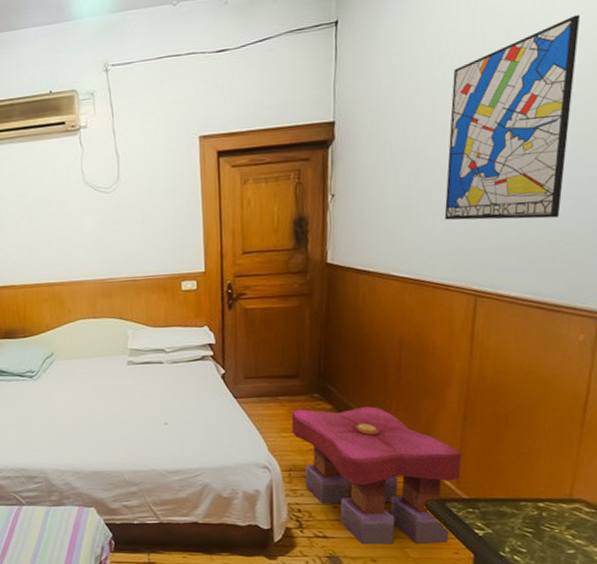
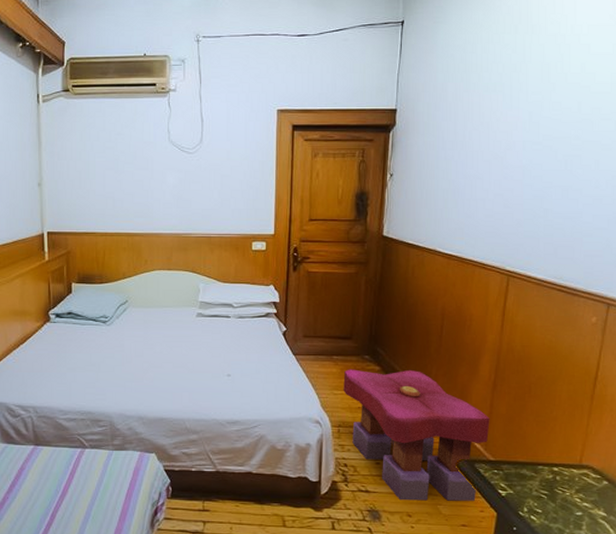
wall art: present [444,14,581,220] -> none [485,40,602,212]

